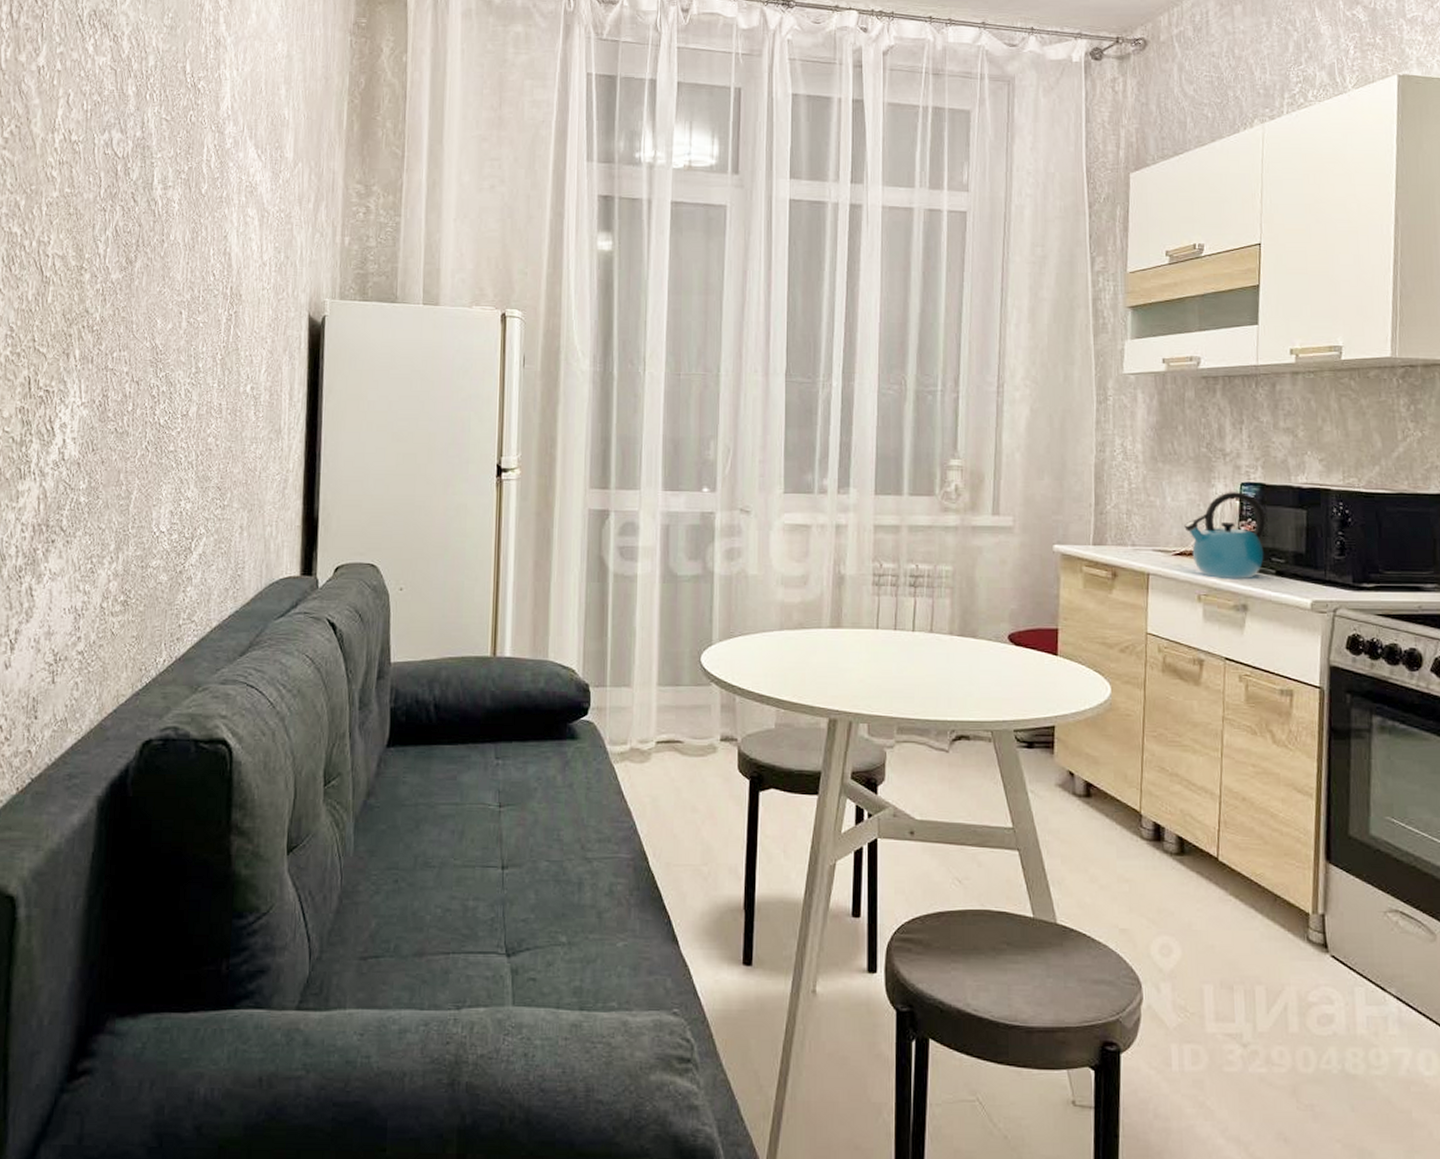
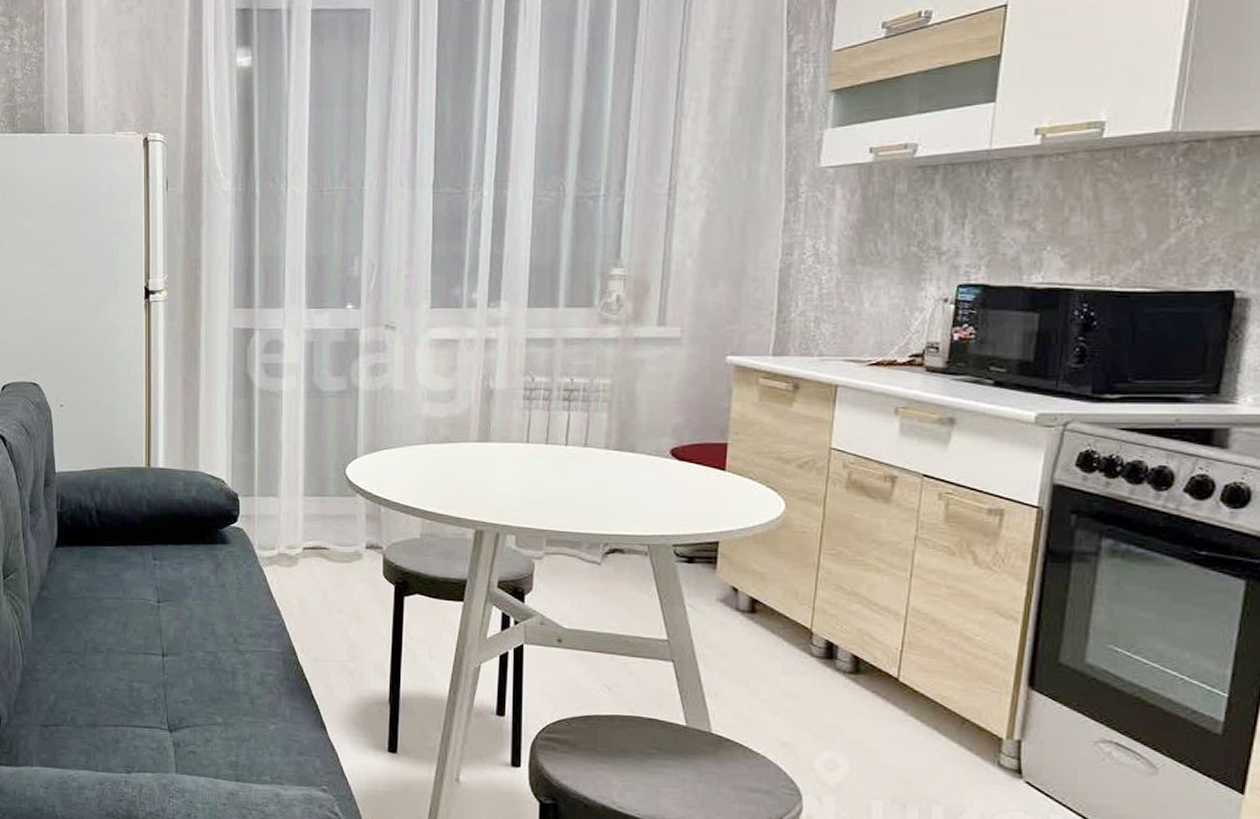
kettle: present [1184,492,1265,578] -> none [883,295,985,390]

